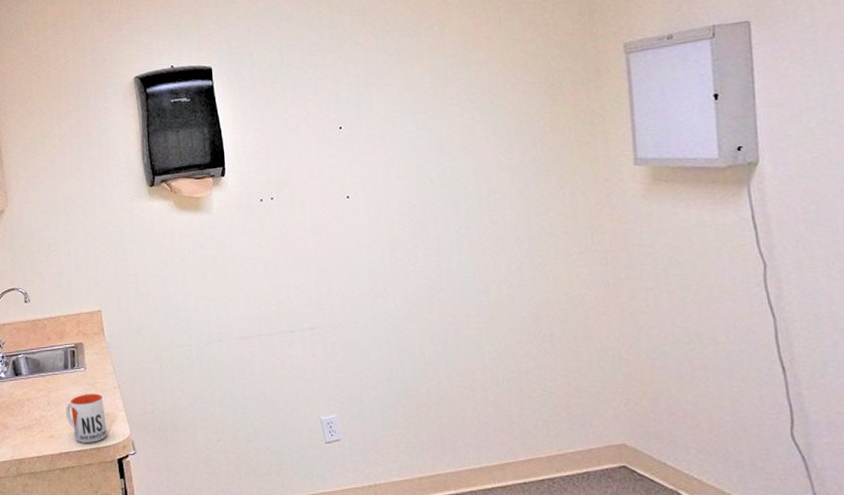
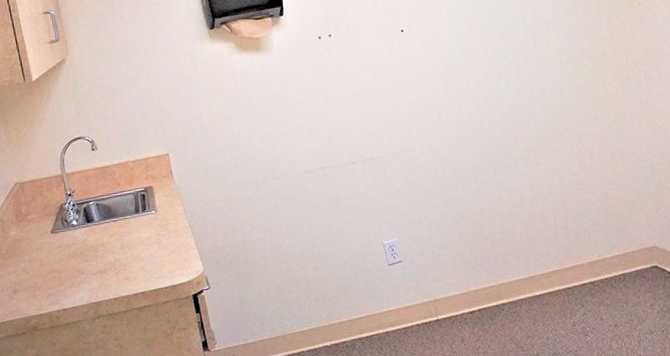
mug: present [65,393,107,443] -> none [139,234,181,282]

